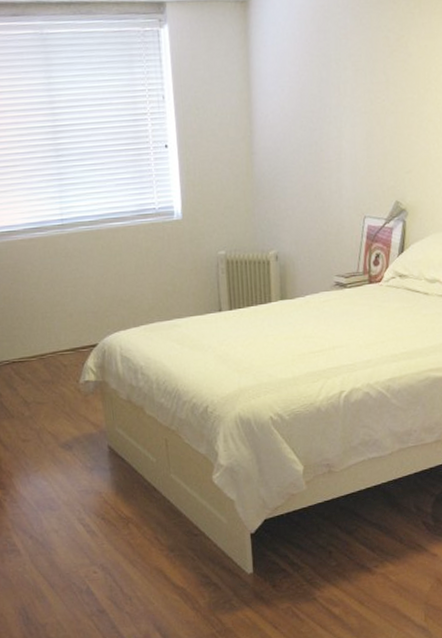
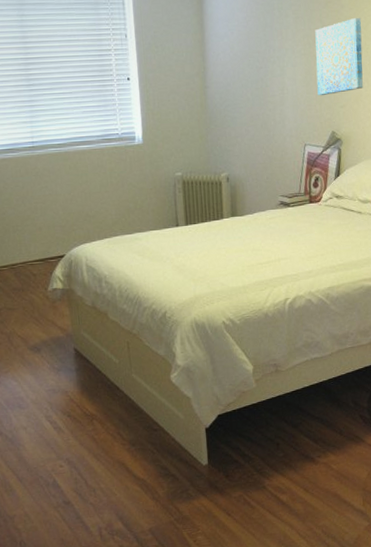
wall art: none [377,67,433,160] -> present [315,17,363,95]

